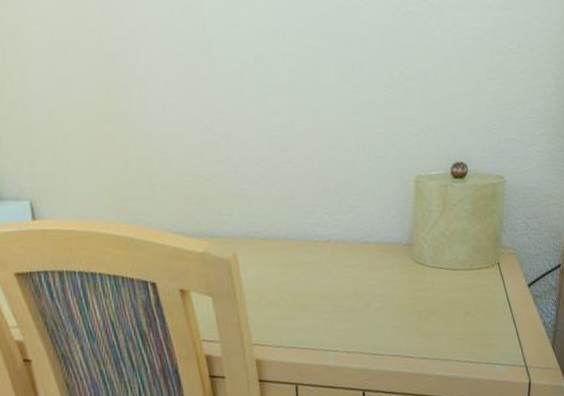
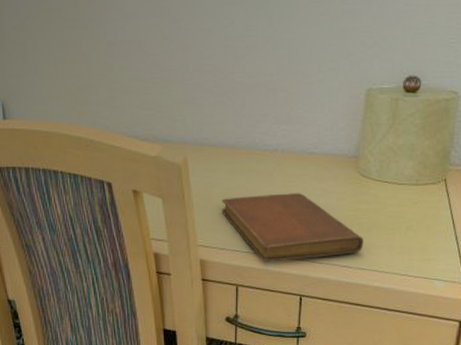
notebook: none [275,283,424,358] -> present [221,193,364,262]

